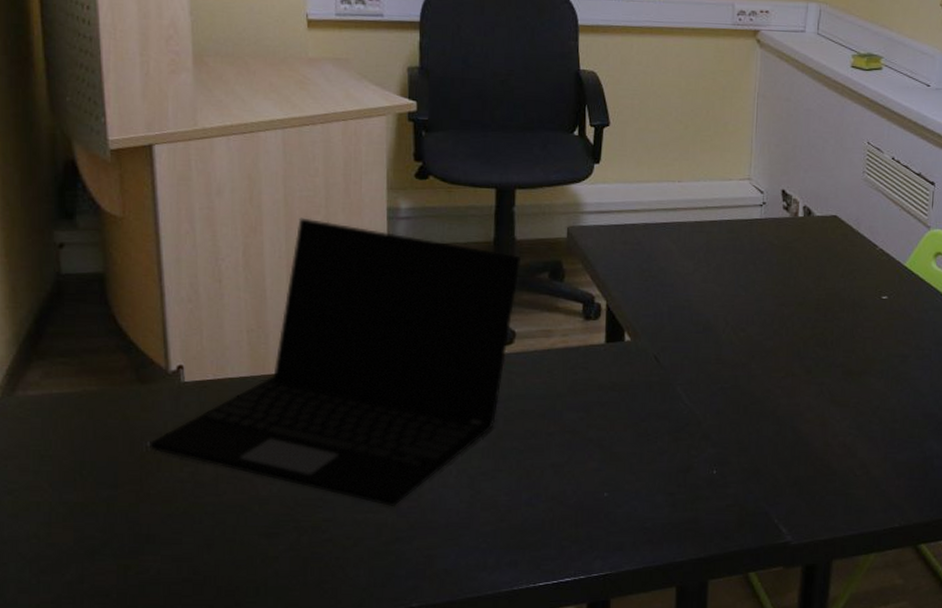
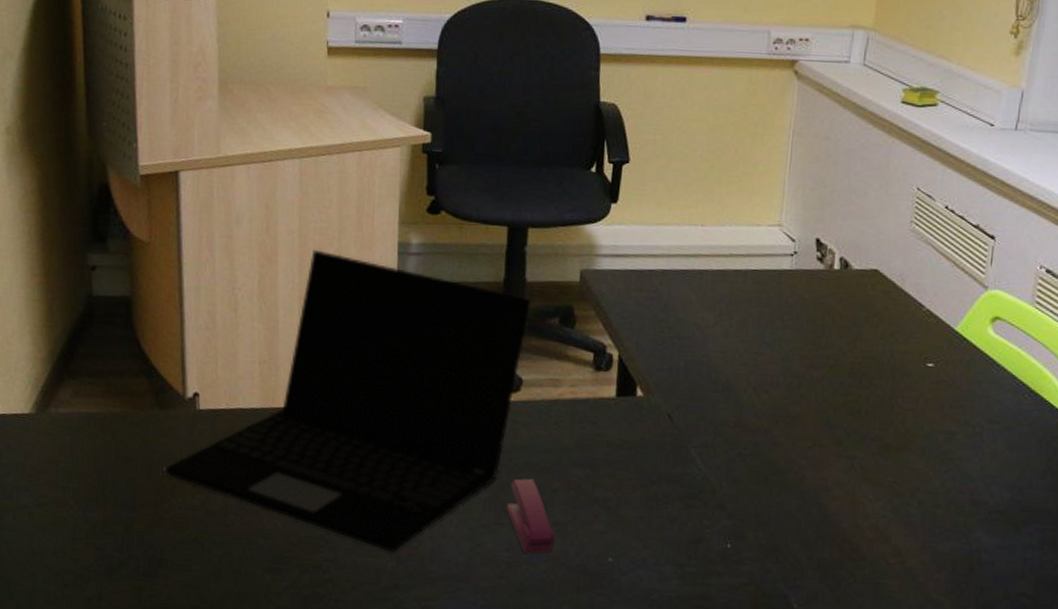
stapler: none [504,425,552,496] -> present [506,478,555,554]

